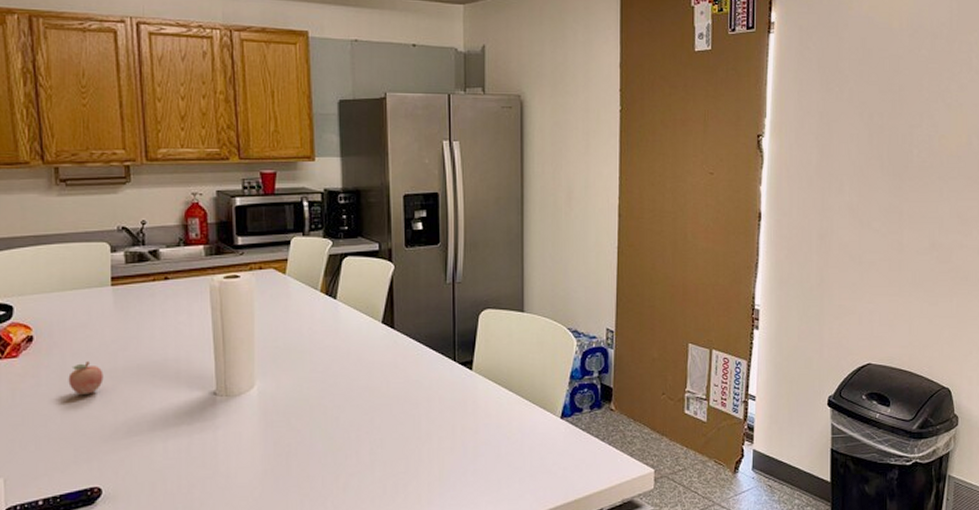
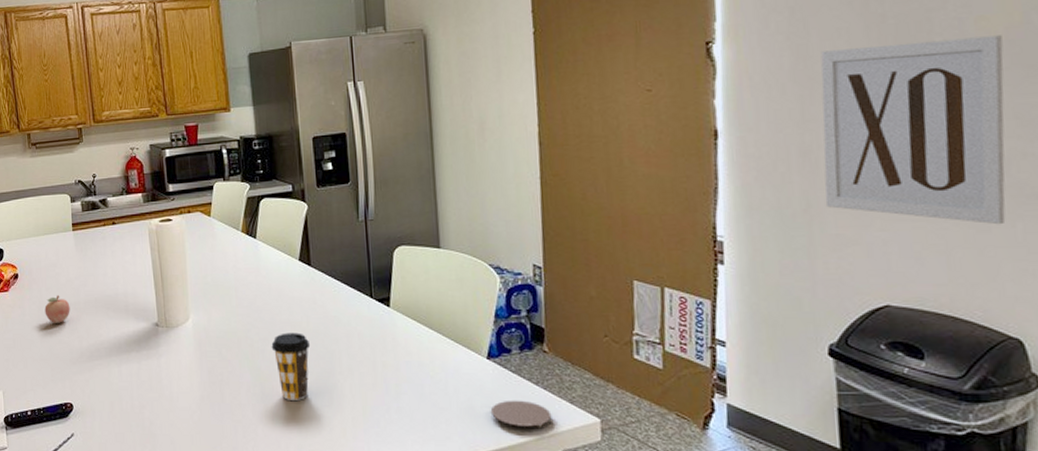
coffee cup: none [347,398,389,469] -> present [271,332,311,400]
coaster: none [560,456,614,481] -> present [490,400,552,427]
wall art: none [833,151,954,300] -> present [820,35,1006,225]

